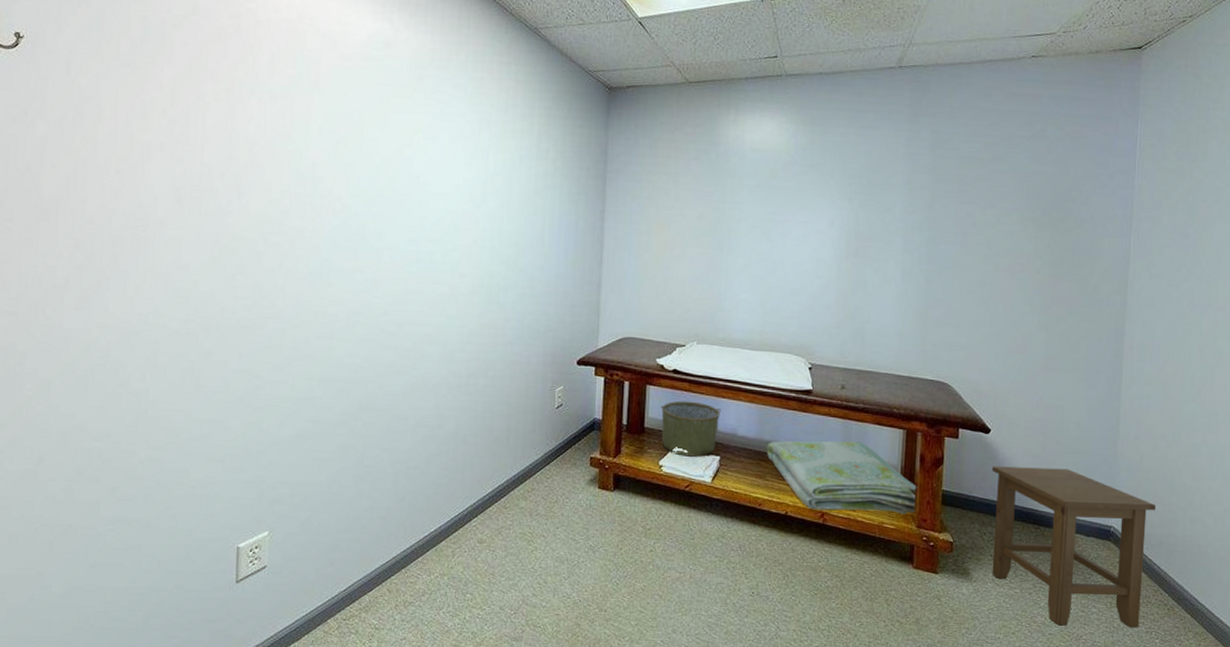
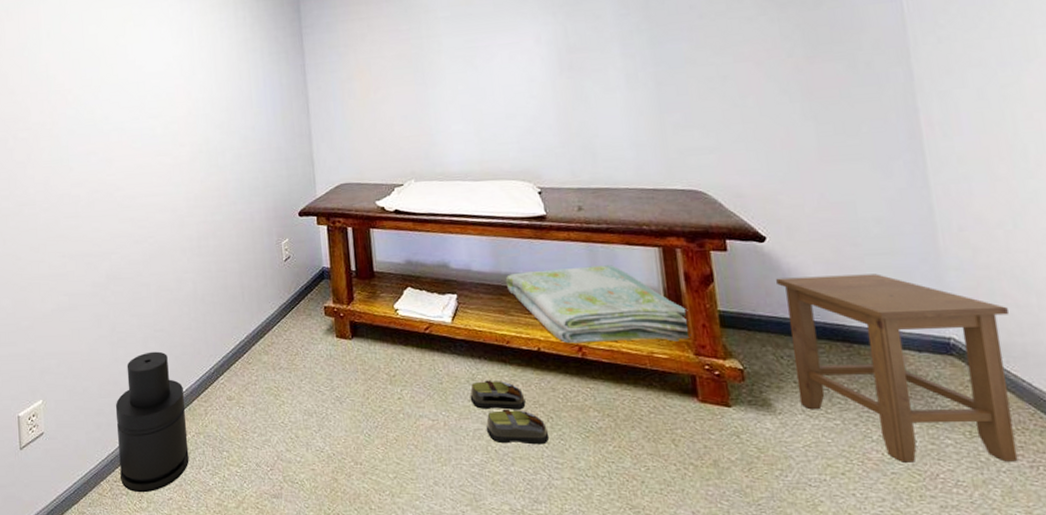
humidifier: none [351,489,432,632] -> present [115,351,189,493]
basket: present [660,401,721,457] -> none [387,240,451,298]
slippers: none [718,538,782,600] -> present [470,380,549,445]

